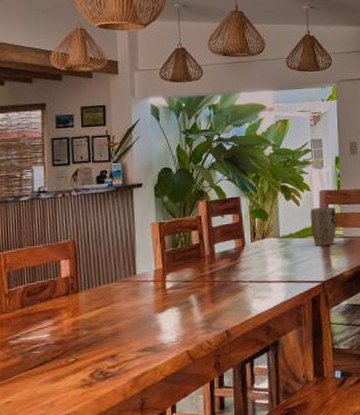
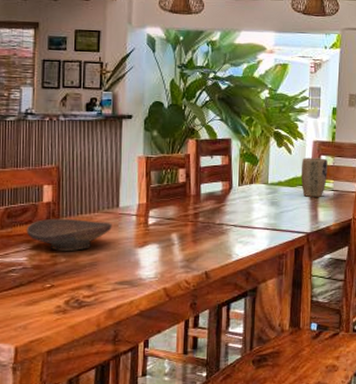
decorative bowl: none [46,290,131,324] -> present [26,218,112,251]

